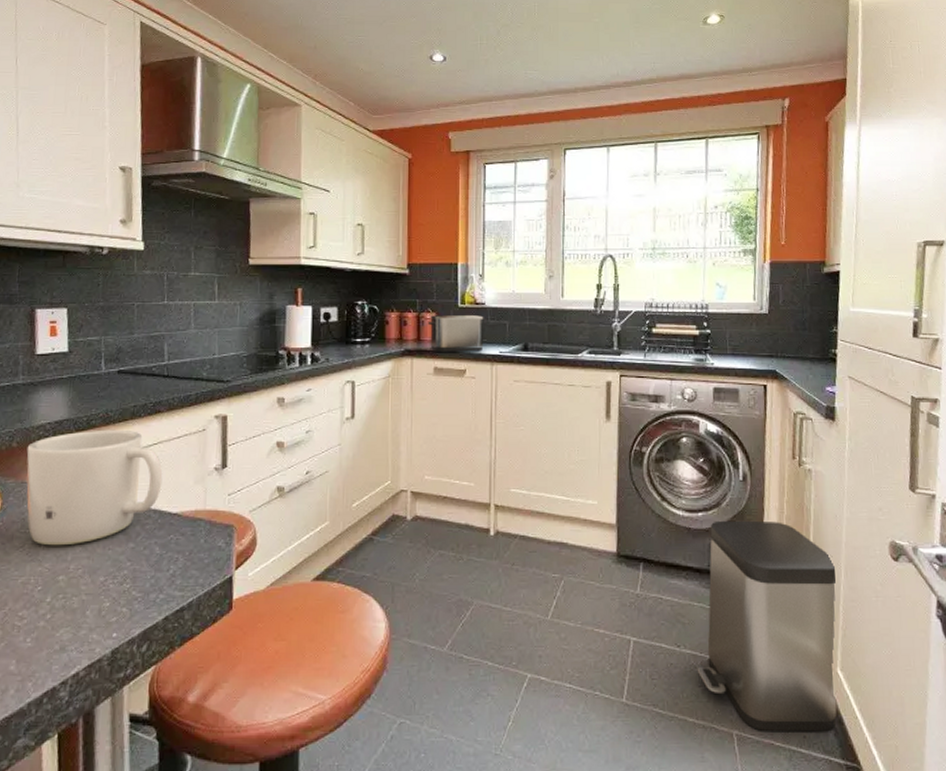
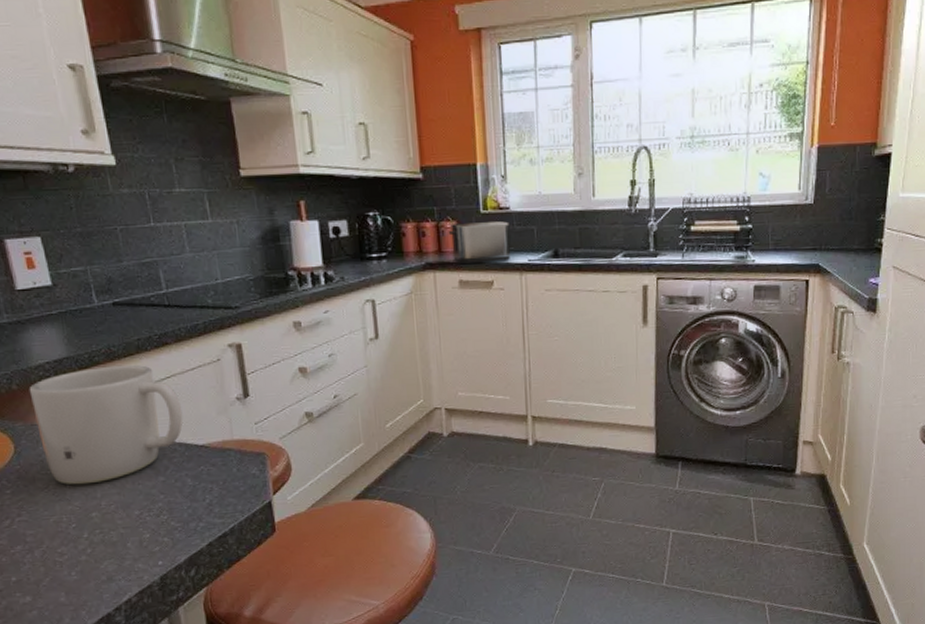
pedal bin: present [697,520,837,733] -> none [732,414,867,601]

